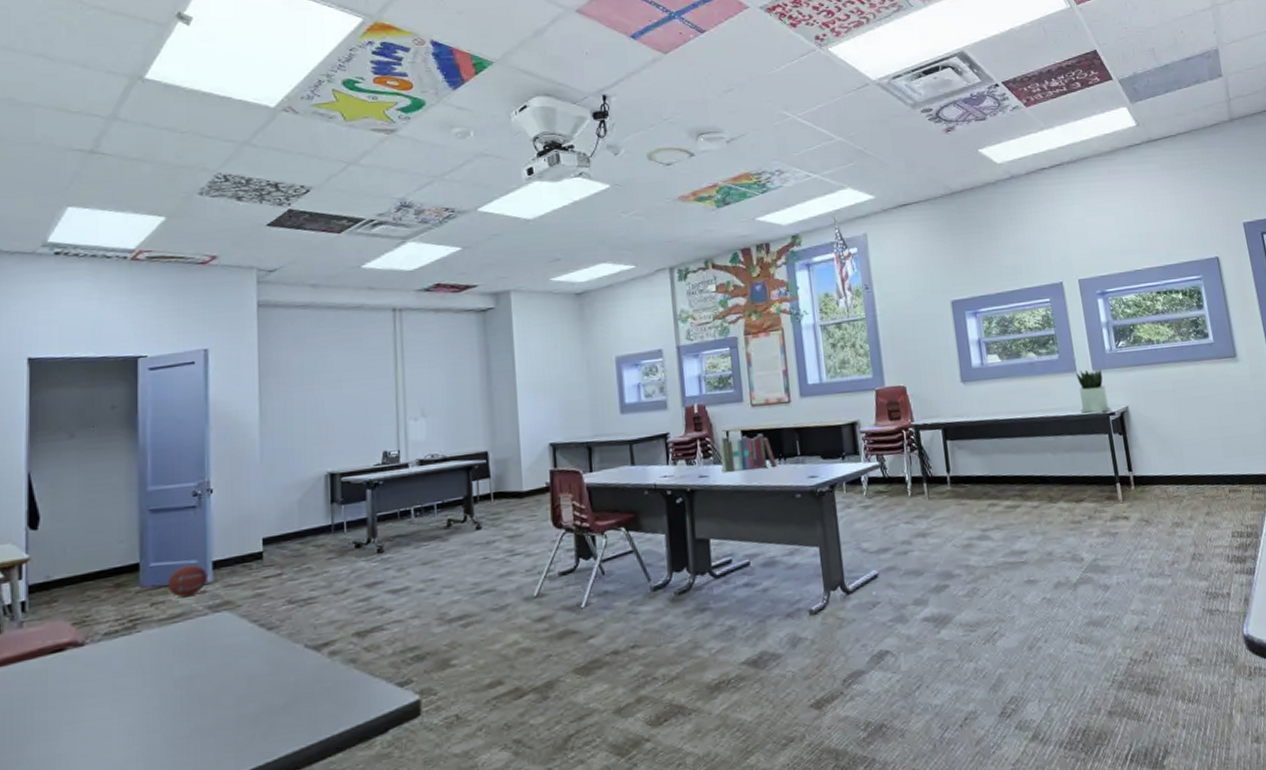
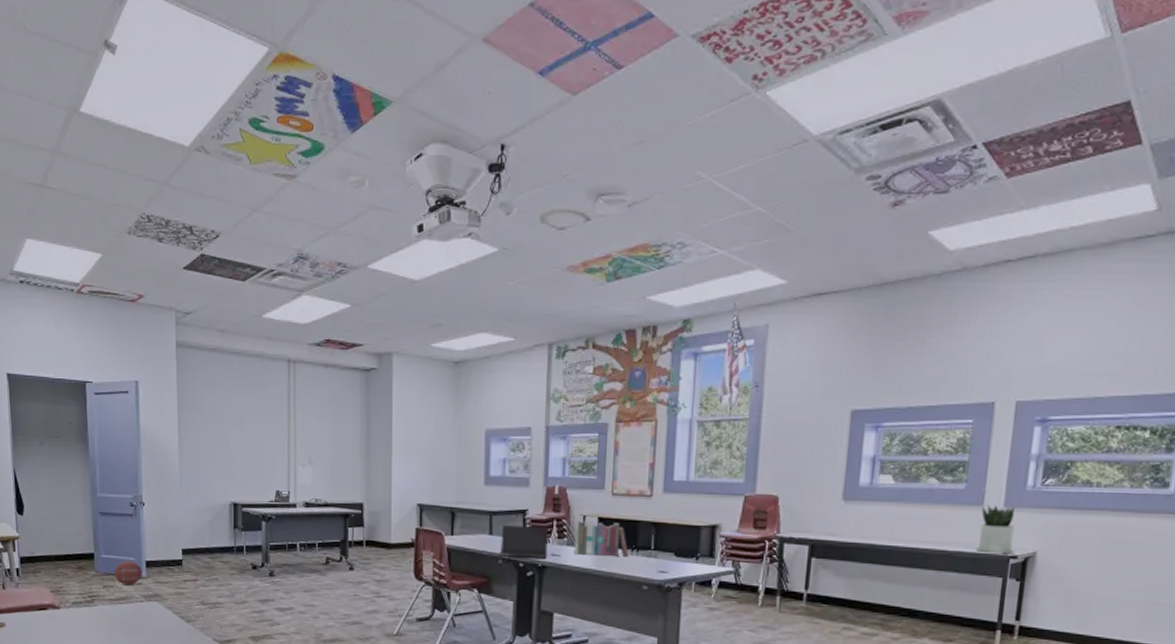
laptop: none [642,448,695,488] -> present [498,525,548,560]

